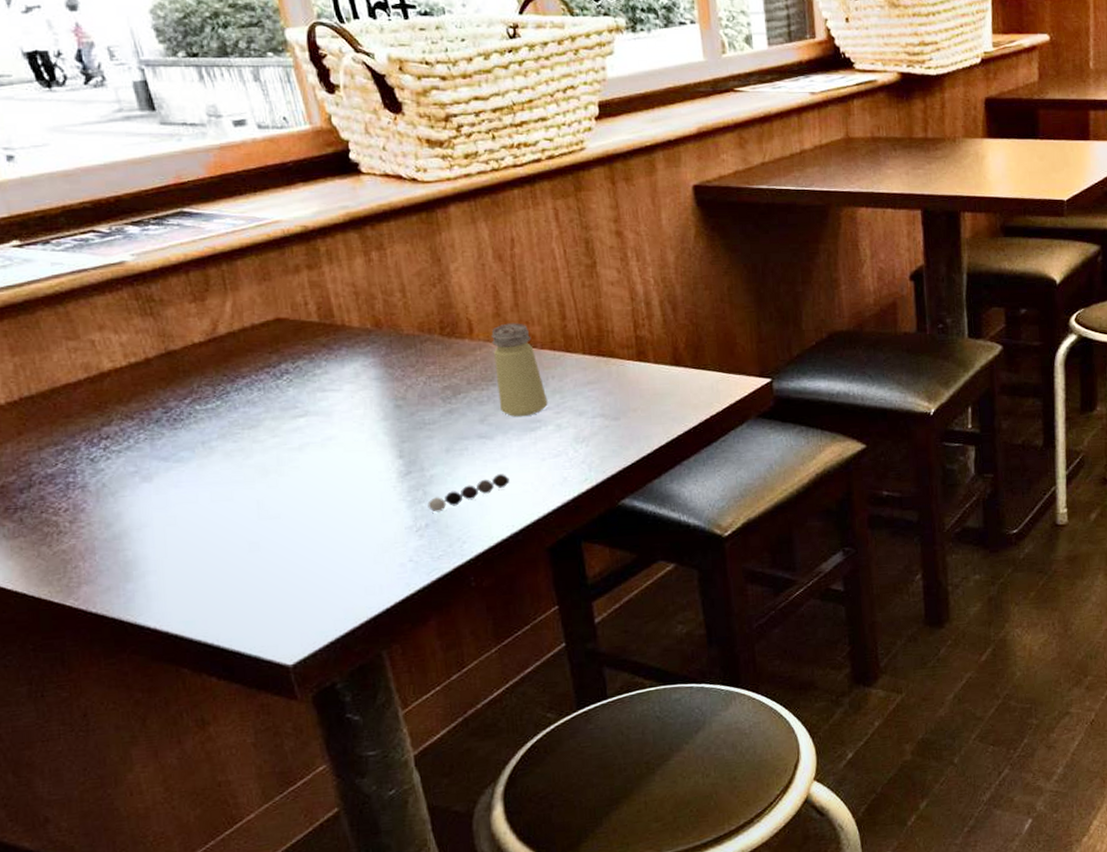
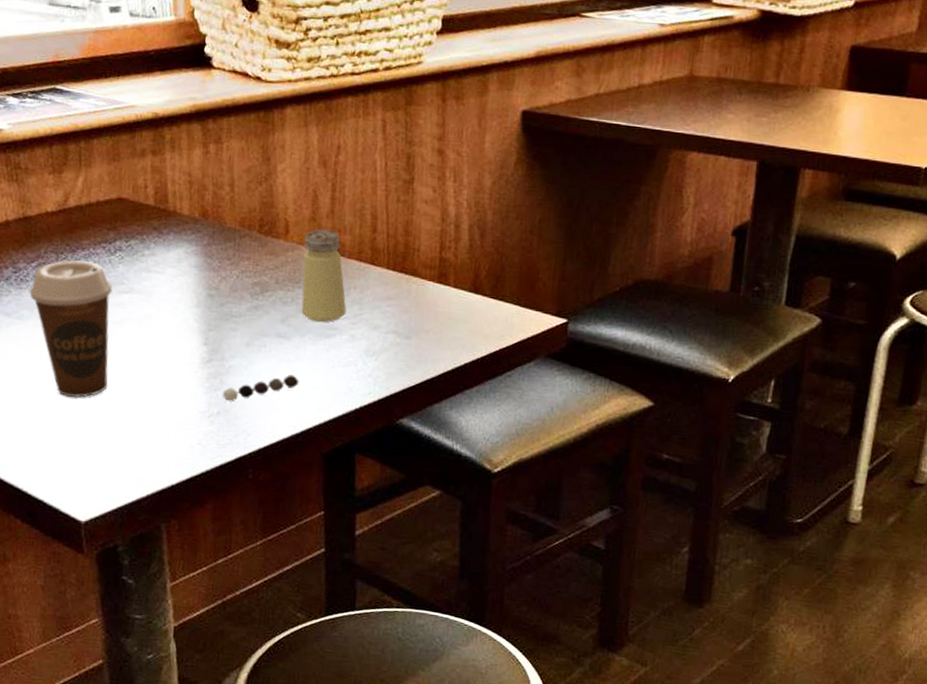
coffee cup: none [186,389,296,536] -> present [29,259,113,398]

